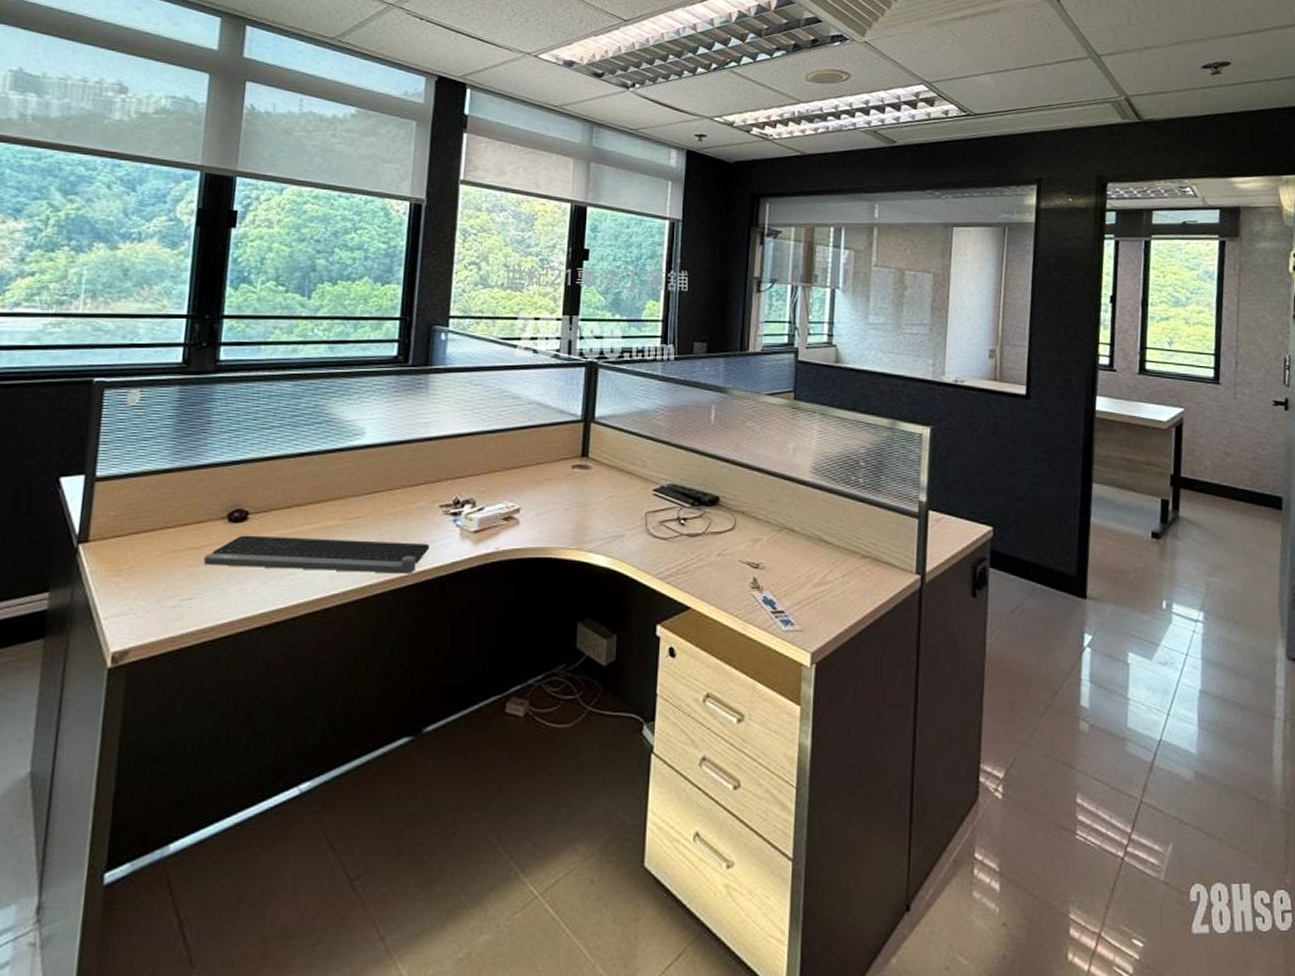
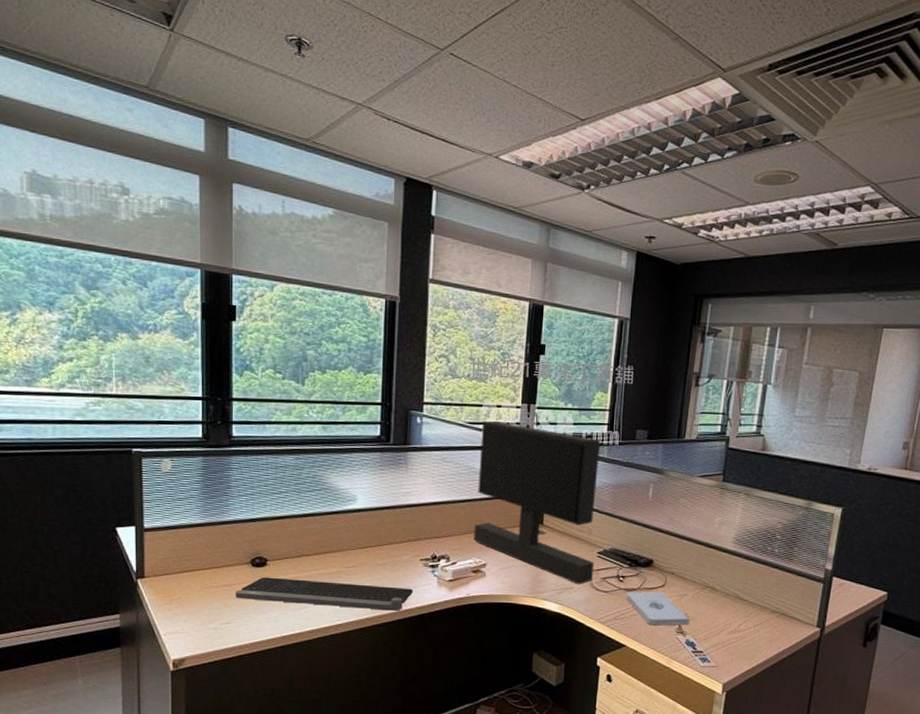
monitor: none [505,335,654,531] -> present [474,420,601,585]
notepad: none [690,536,766,580] -> present [627,591,689,626]

